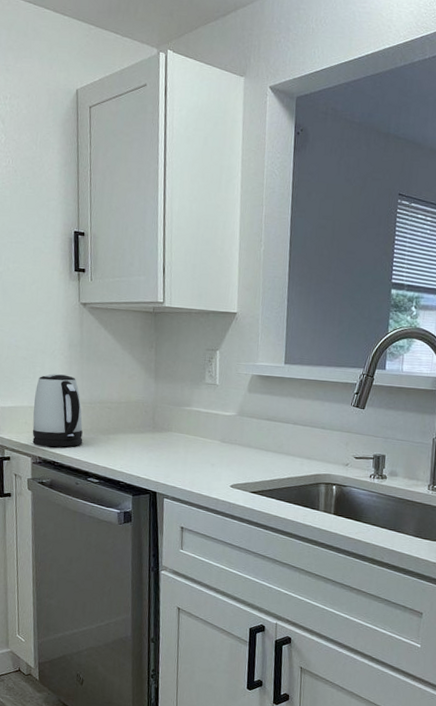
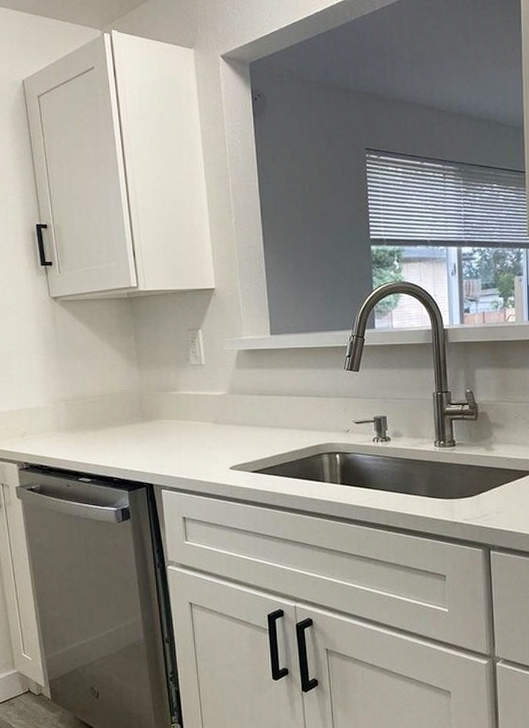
kettle: present [32,374,83,447] -> none [13,373,70,451]

